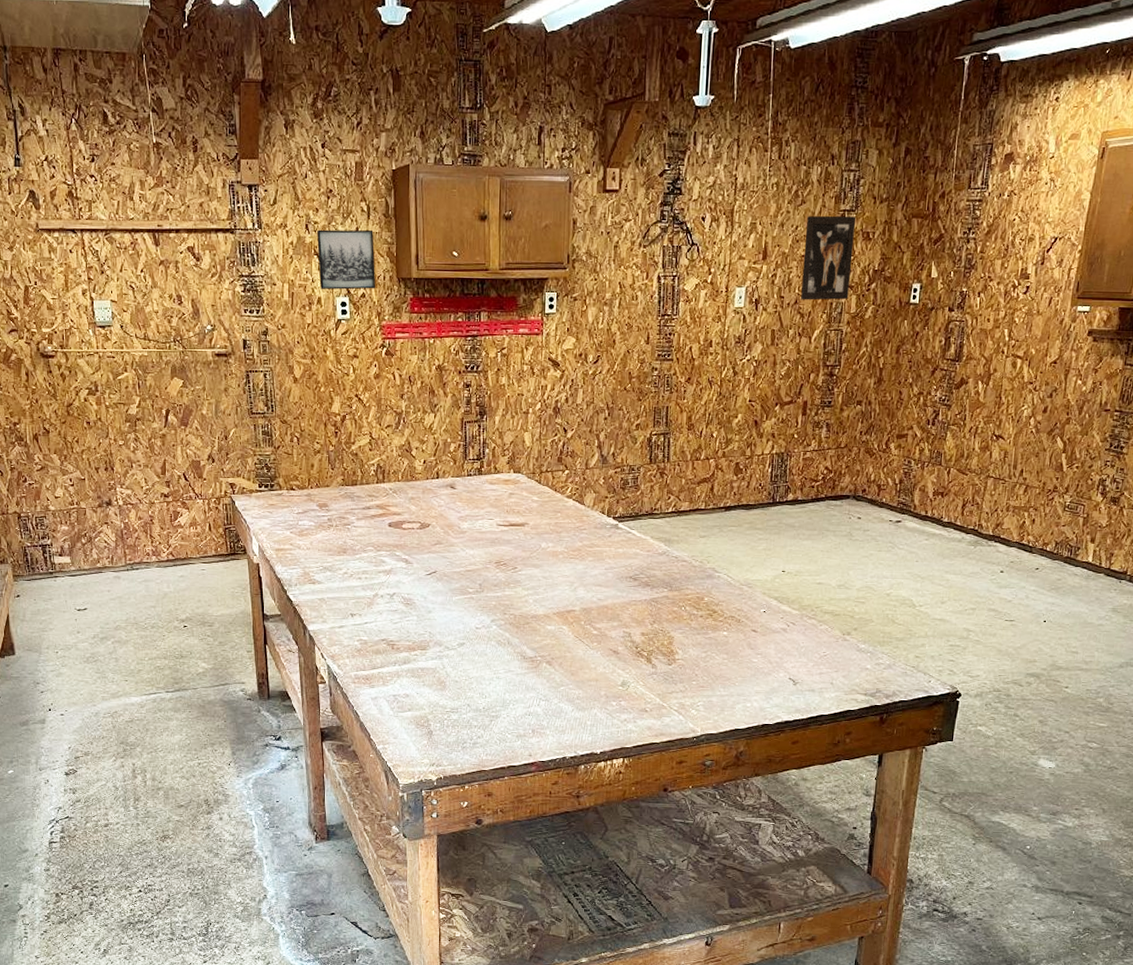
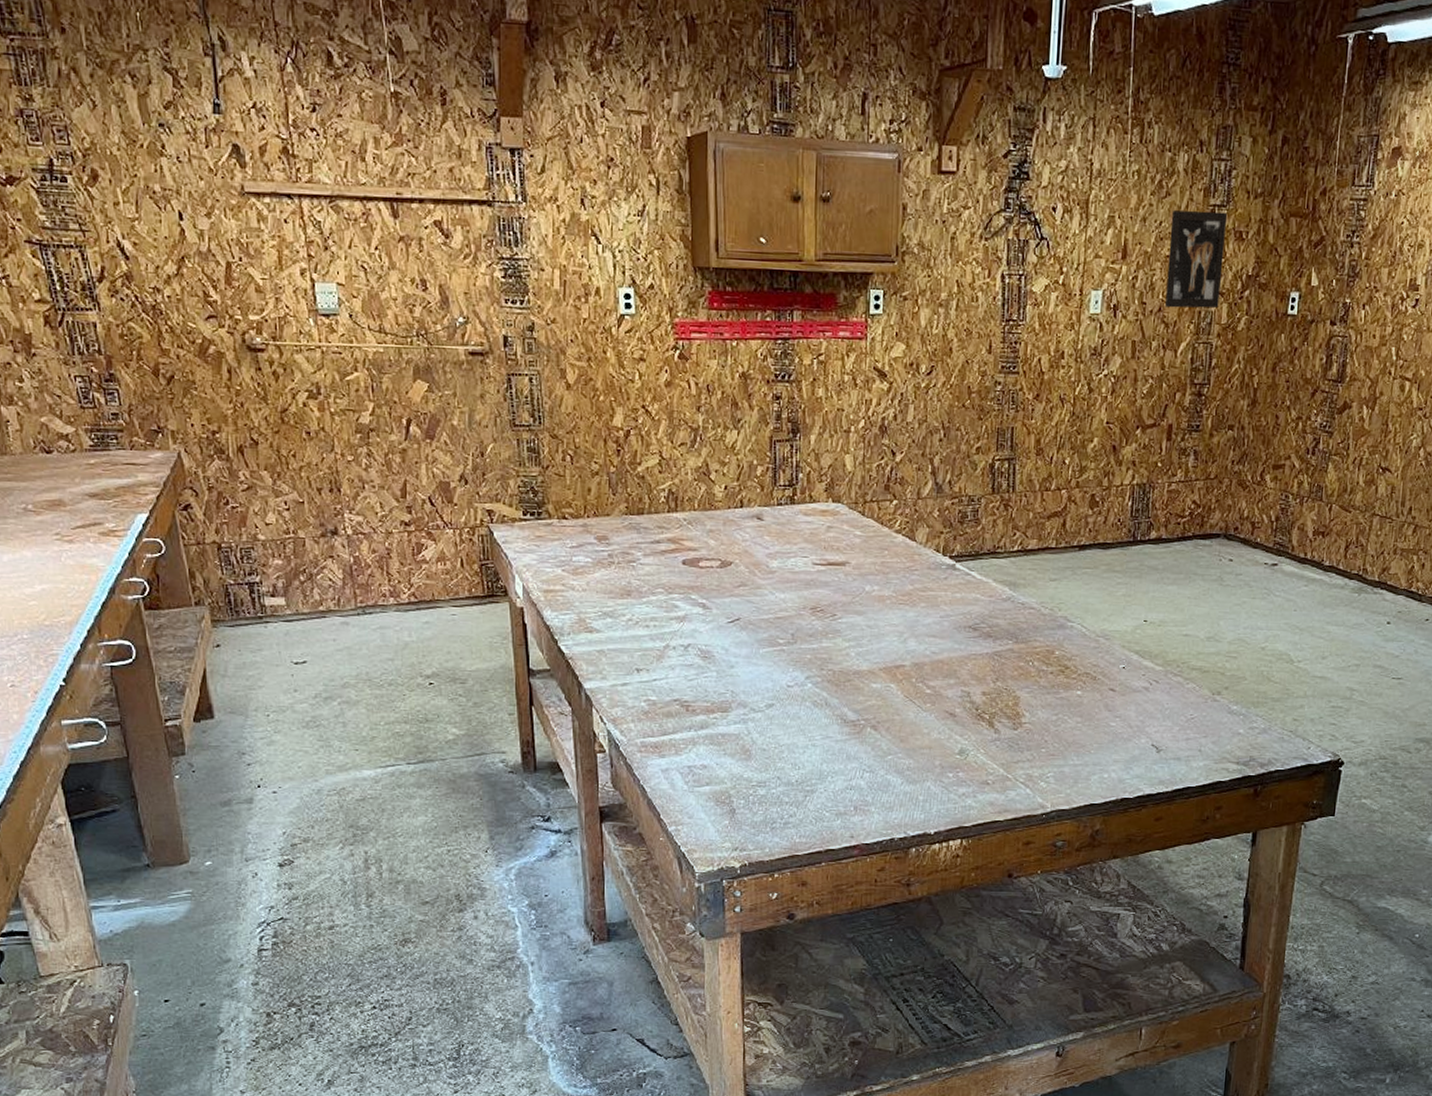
wall art: present [316,229,376,290] -> none [594,205,667,279]

